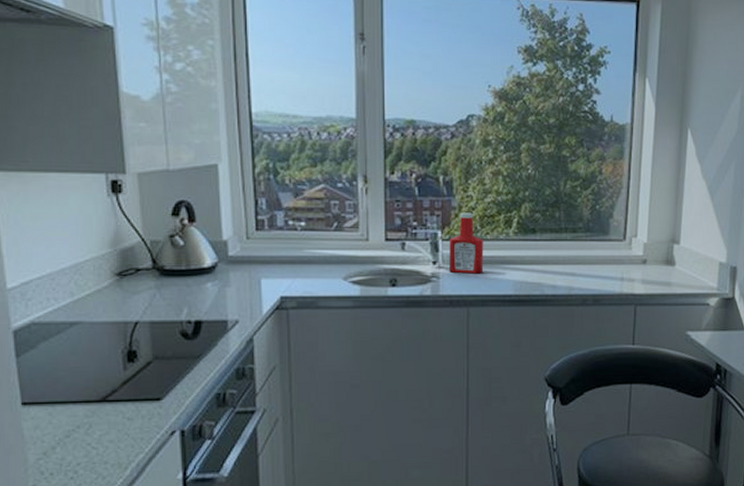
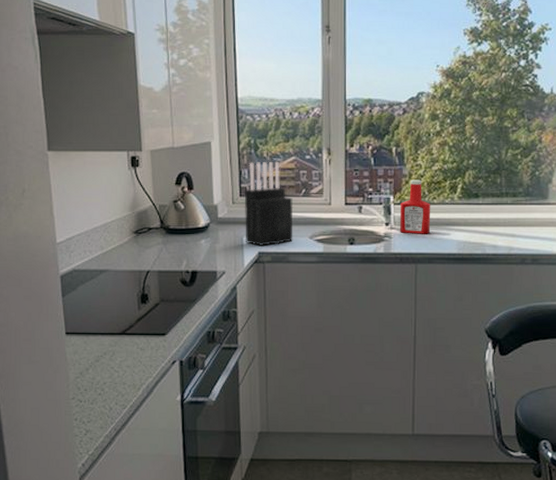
knife block: none [261,189,323,289] -> present [244,161,294,246]

